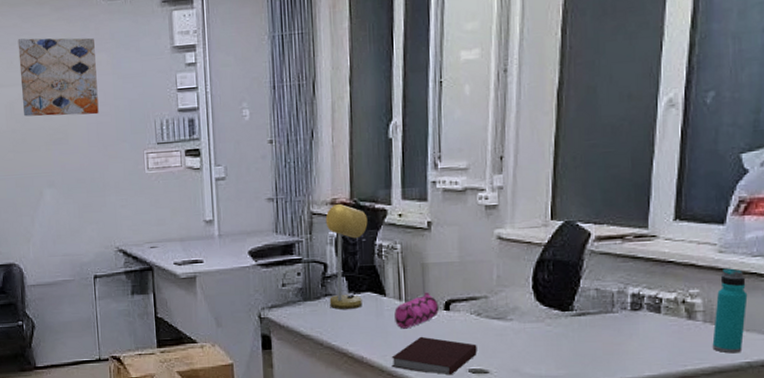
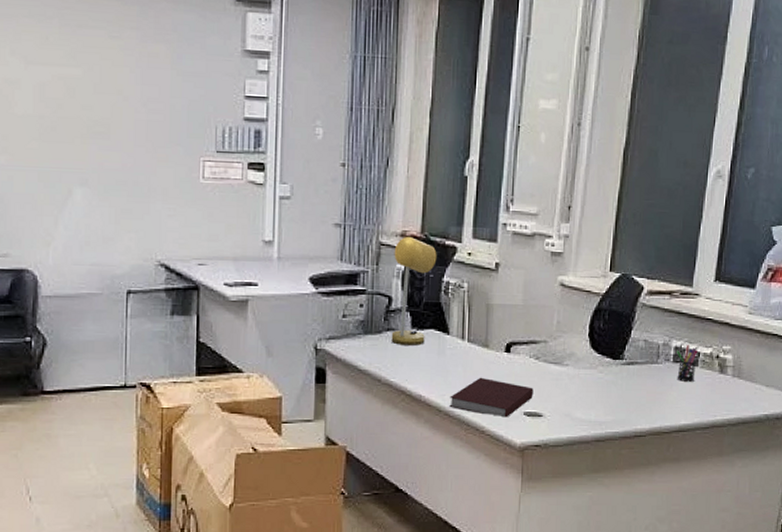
wall art: present [17,37,99,117] -> none [56,13,152,111]
pencil case: present [394,292,439,329] -> none [456,332,500,369]
pen holder: none [634,291,659,330] -> present [677,345,698,382]
water bottle: present [712,268,748,354] -> none [738,328,769,406]

